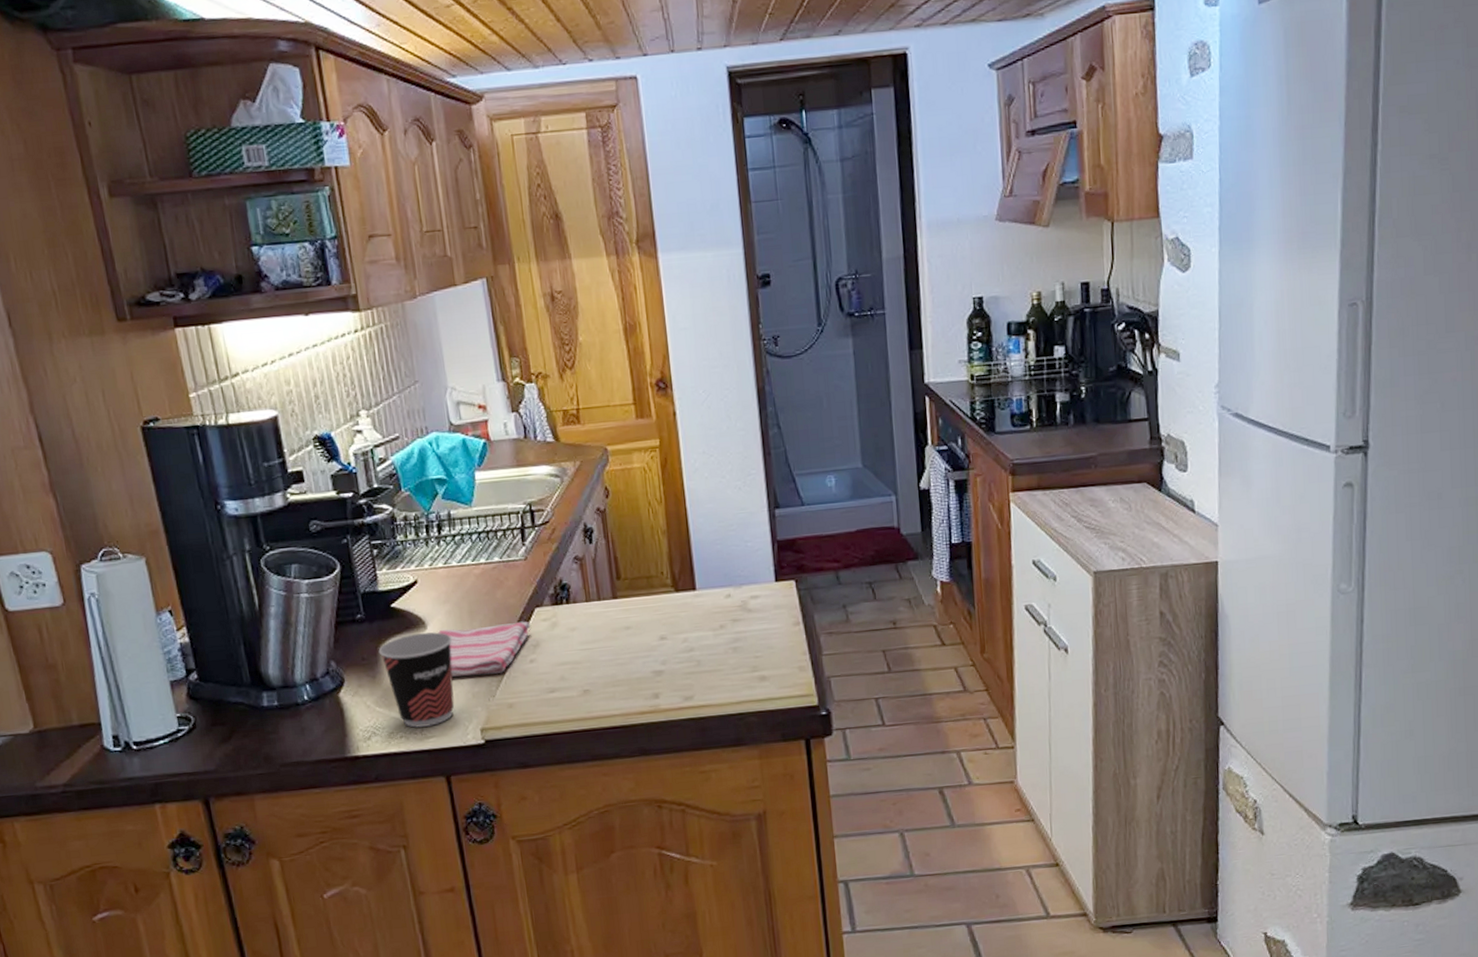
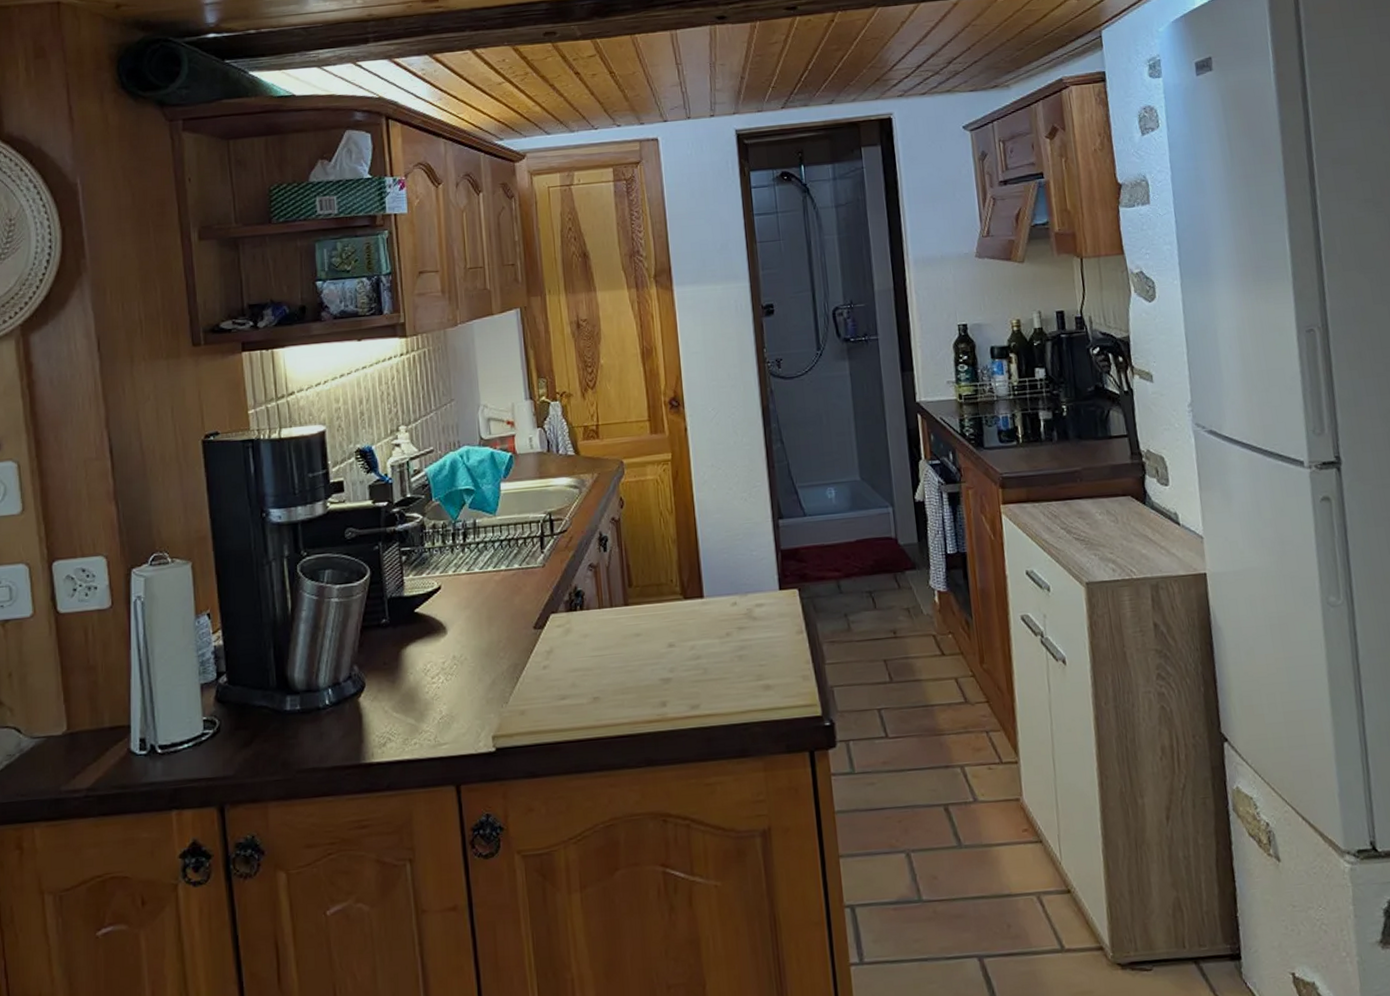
cup: present [378,632,455,728] -> none [400,637,470,734]
dish towel: present [438,621,531,677] -> none [457,627,546,683]

